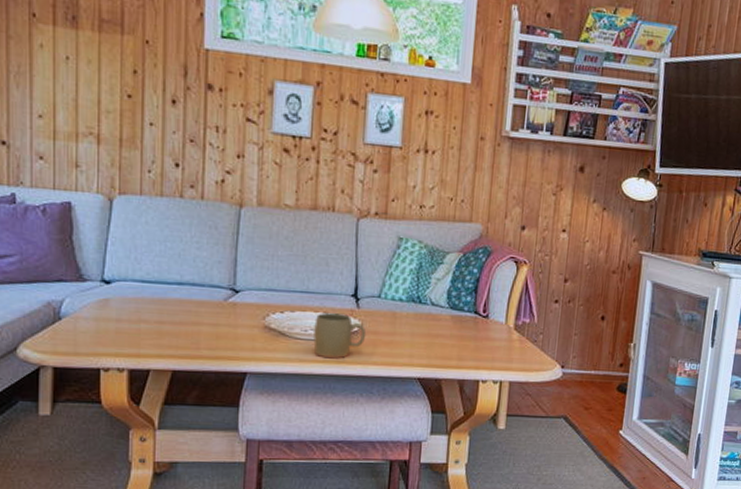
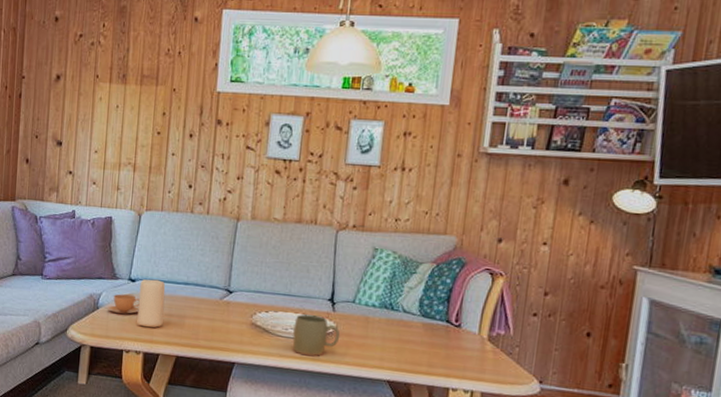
teacup: none [75,299,119,324] -> present [108,294,140,314]
candle: none [115,279,154,339] -> present [136,279,166,328]

